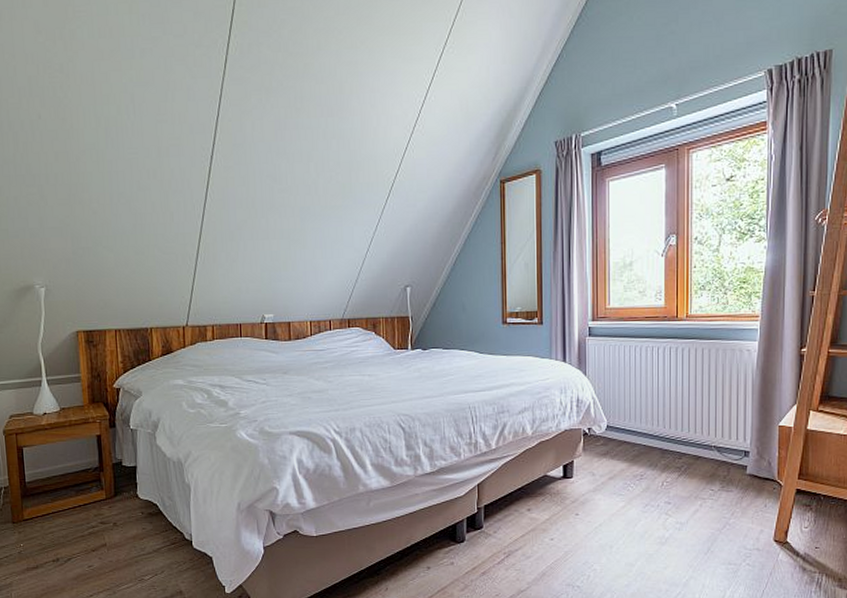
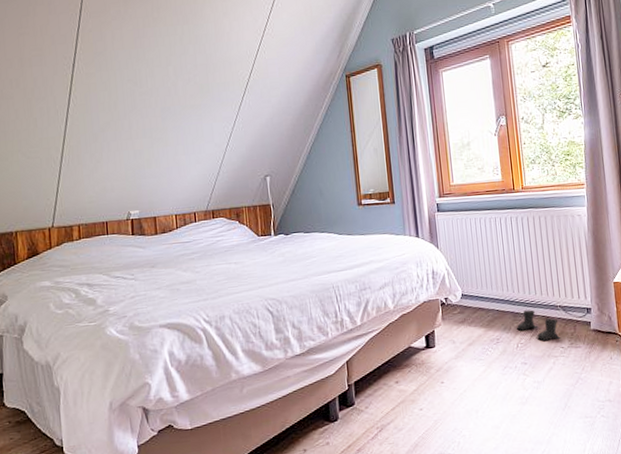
boots: none [663,448,711,481] -> present [516,310,560,341]

